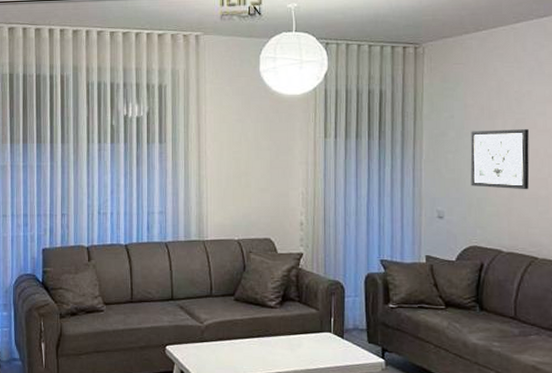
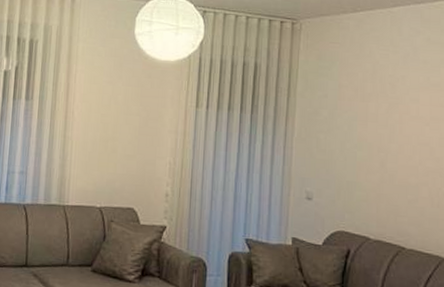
wall art: present [470,129,530,190] -> none [341,112,401,177]

